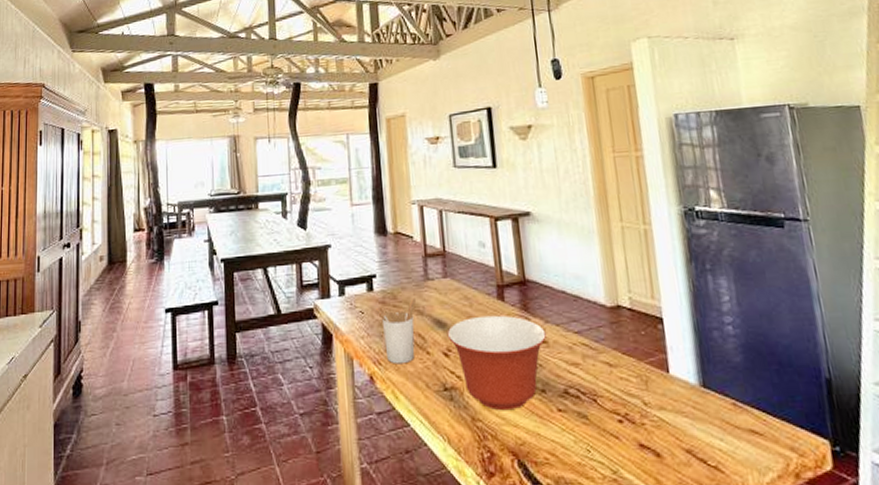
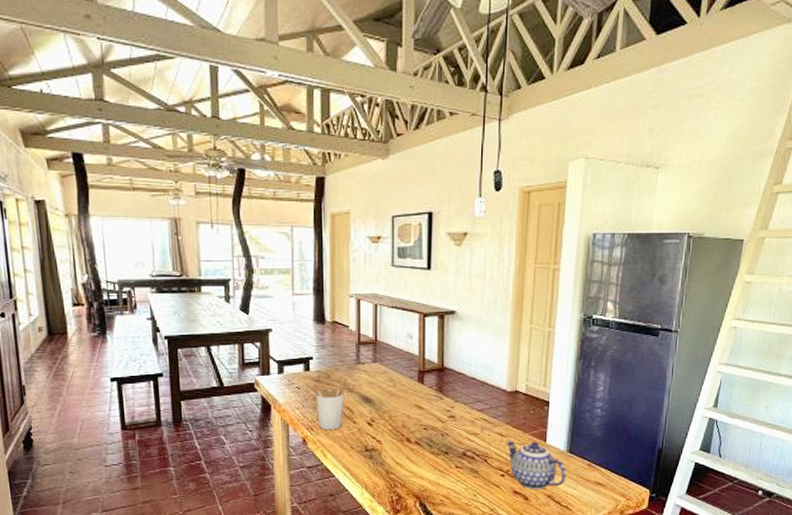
mixing bowl: present [447,315,547,411] -> none [372,394,455,467]
teapot: none [616,371,707,442] -> present [506,440,567,490]

